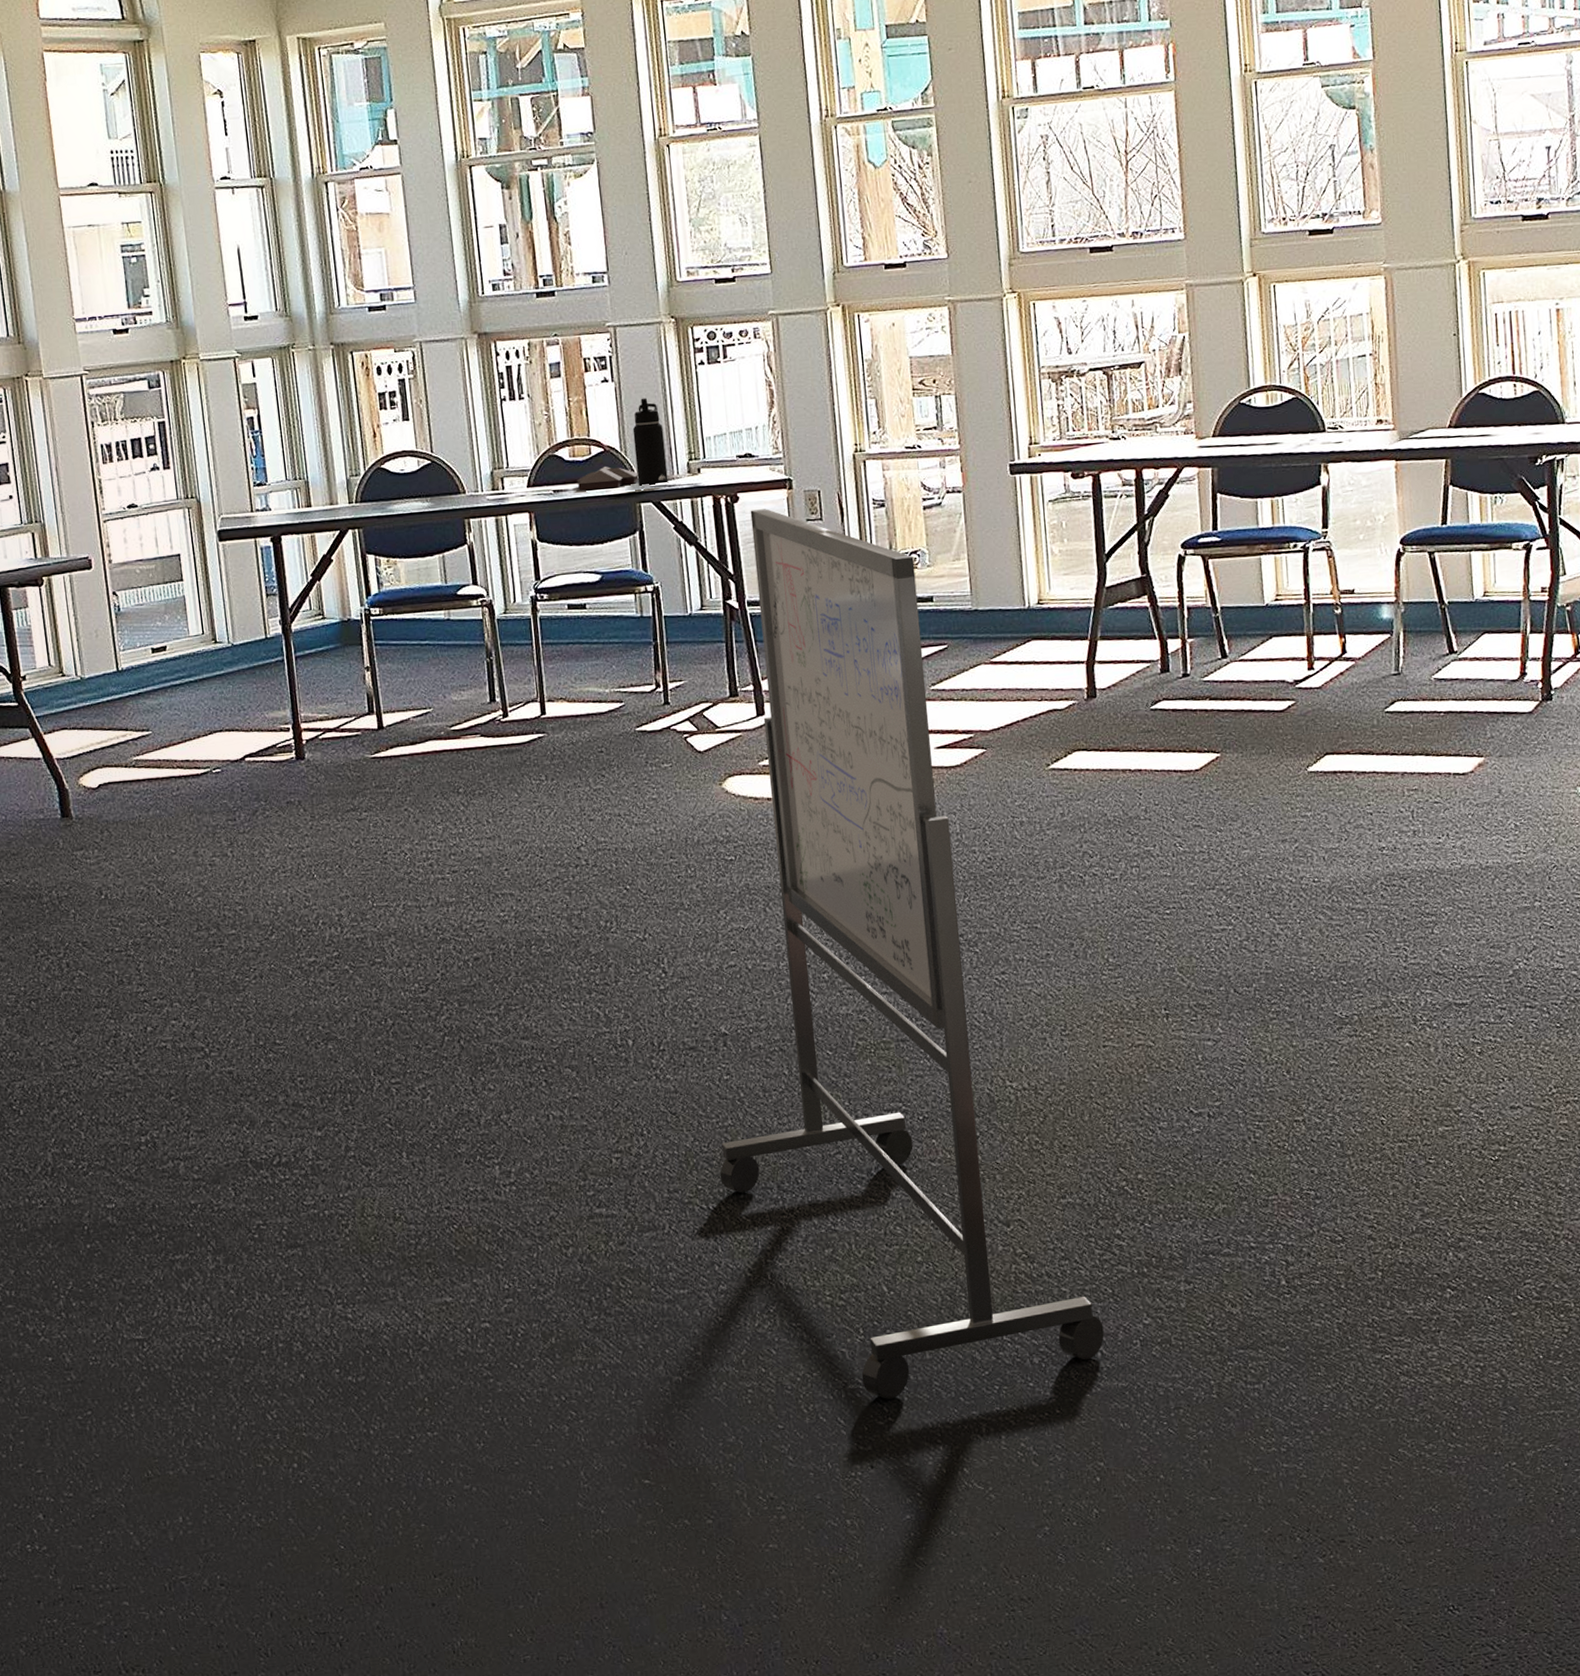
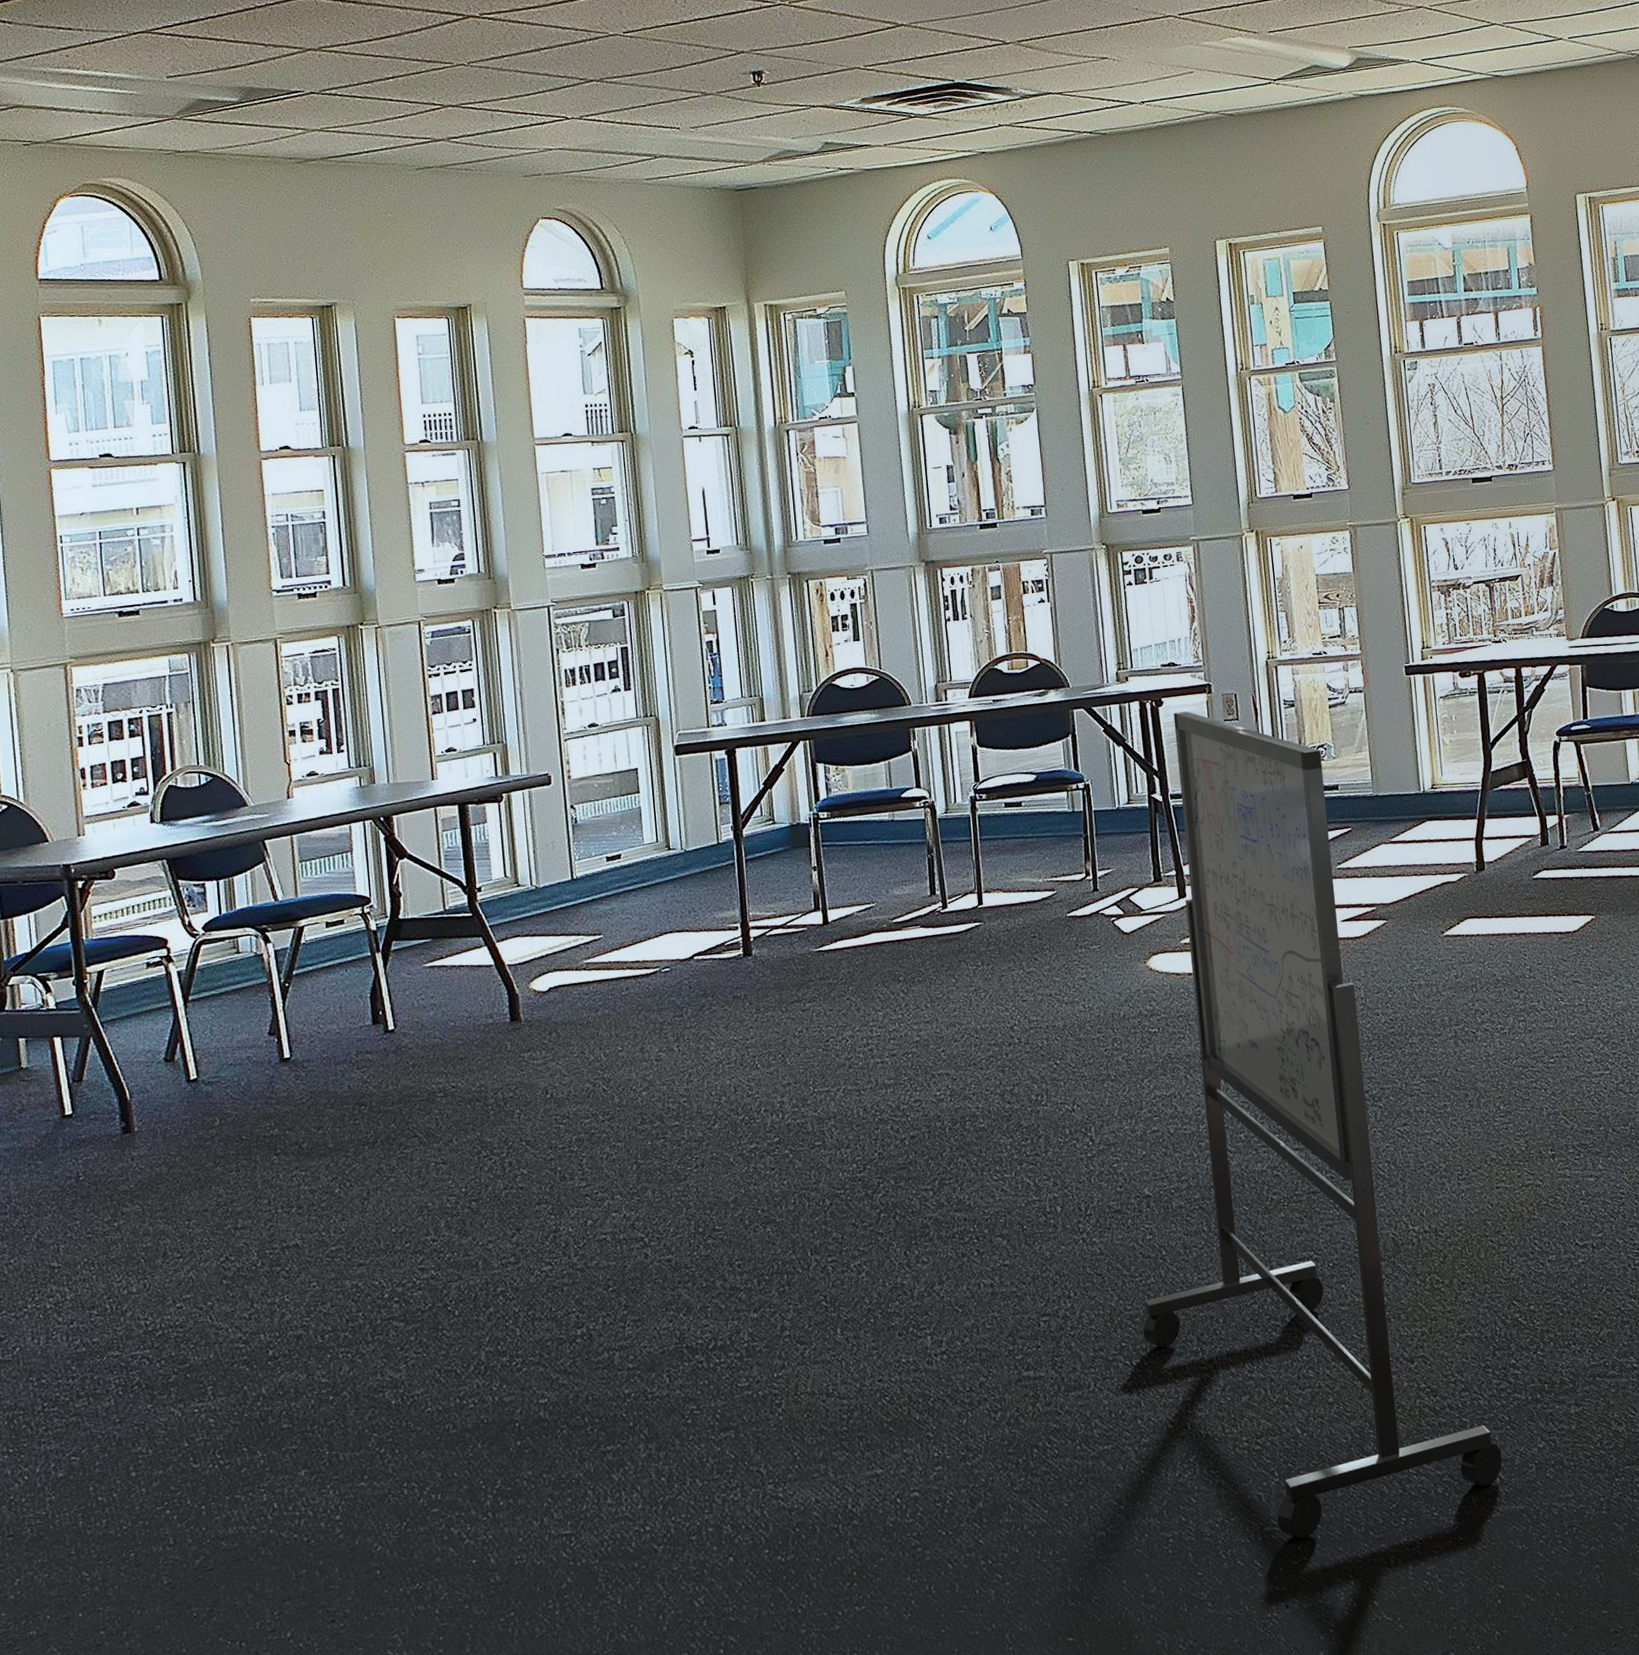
papers: present [576,466,639,491] -> none [1014,677,1072,700]
water bottle: present [632,398,669,488] -> none [1066,615,1099,696]

